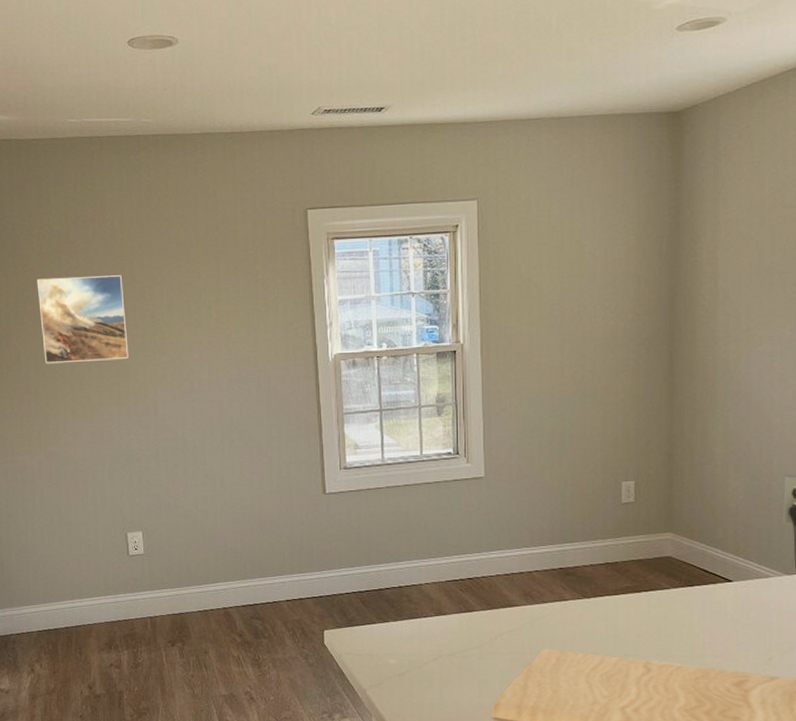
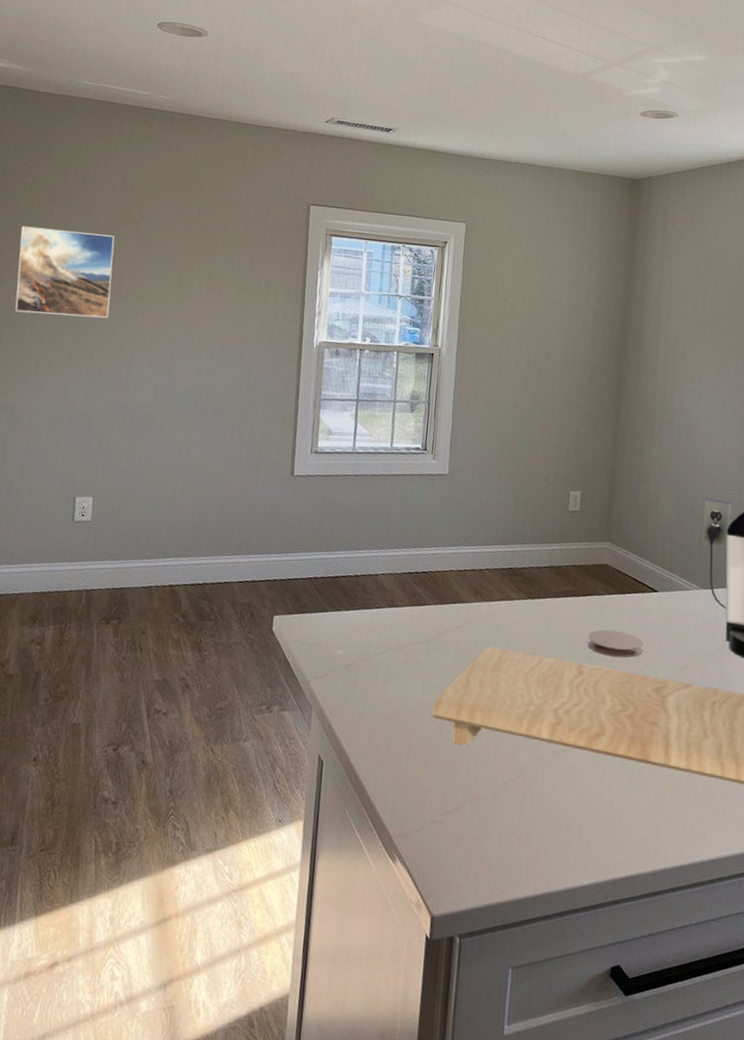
coaster: none [654,625,718,652] -> present [587,629,643,657]

